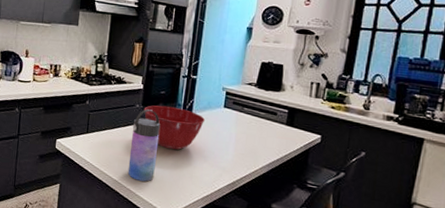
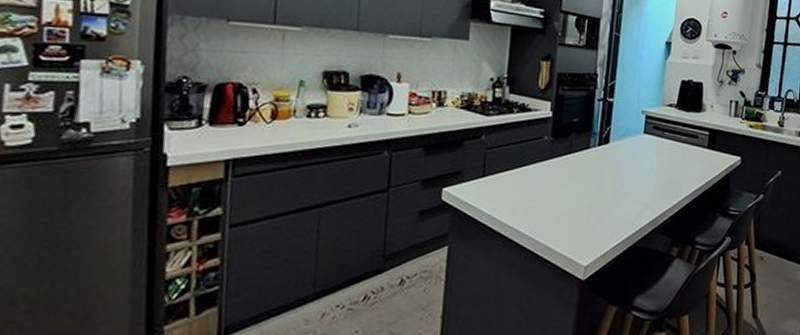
water bottle: present [127,109,161,182] -> none [535,141,574,229]
mixing bowl: present [143,105,206,150] -> none [553,135,625,188]

